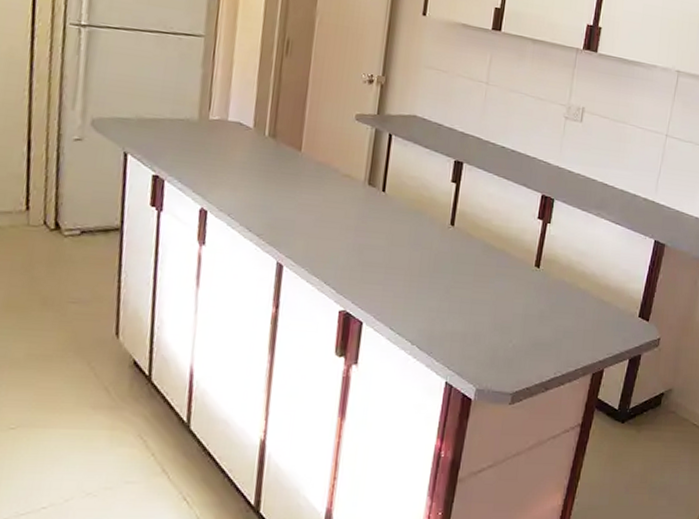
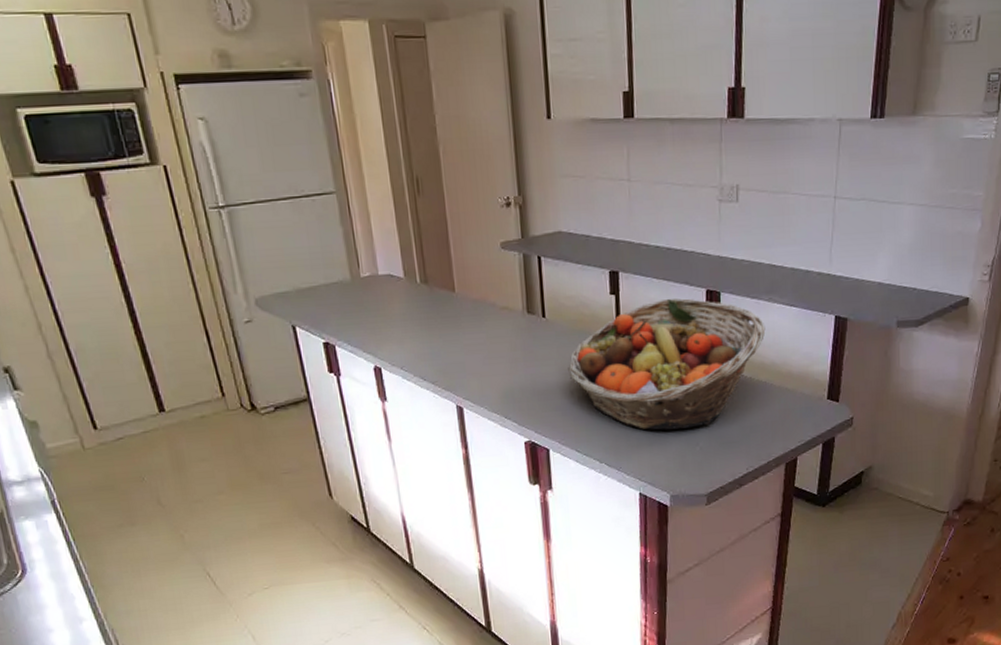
fruit basket: none [397,196,591,324] -> present [568,298,766,430]

